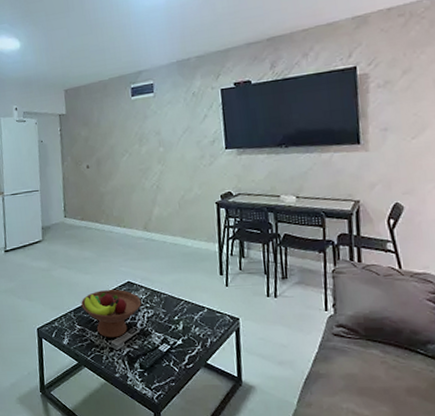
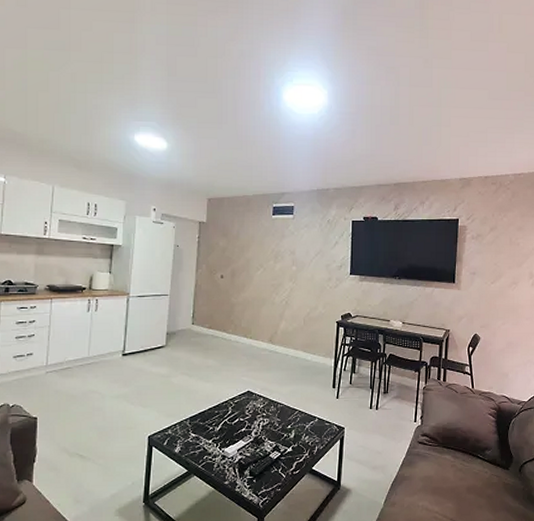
fruit bowl: present [81,290,142,338] -> none [198,398,259,446]

